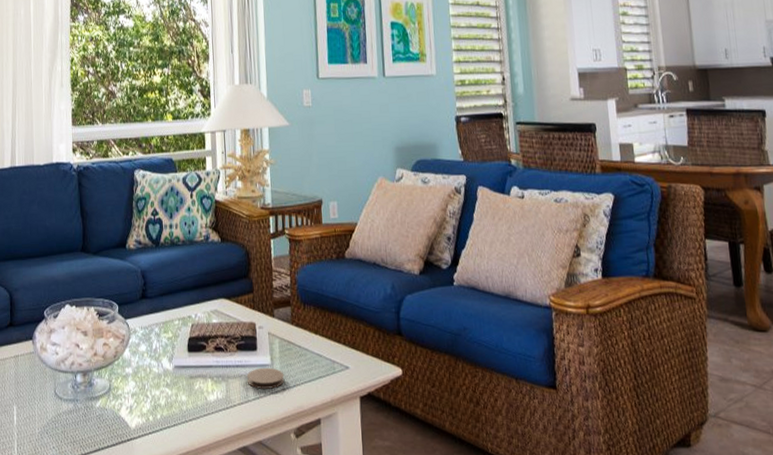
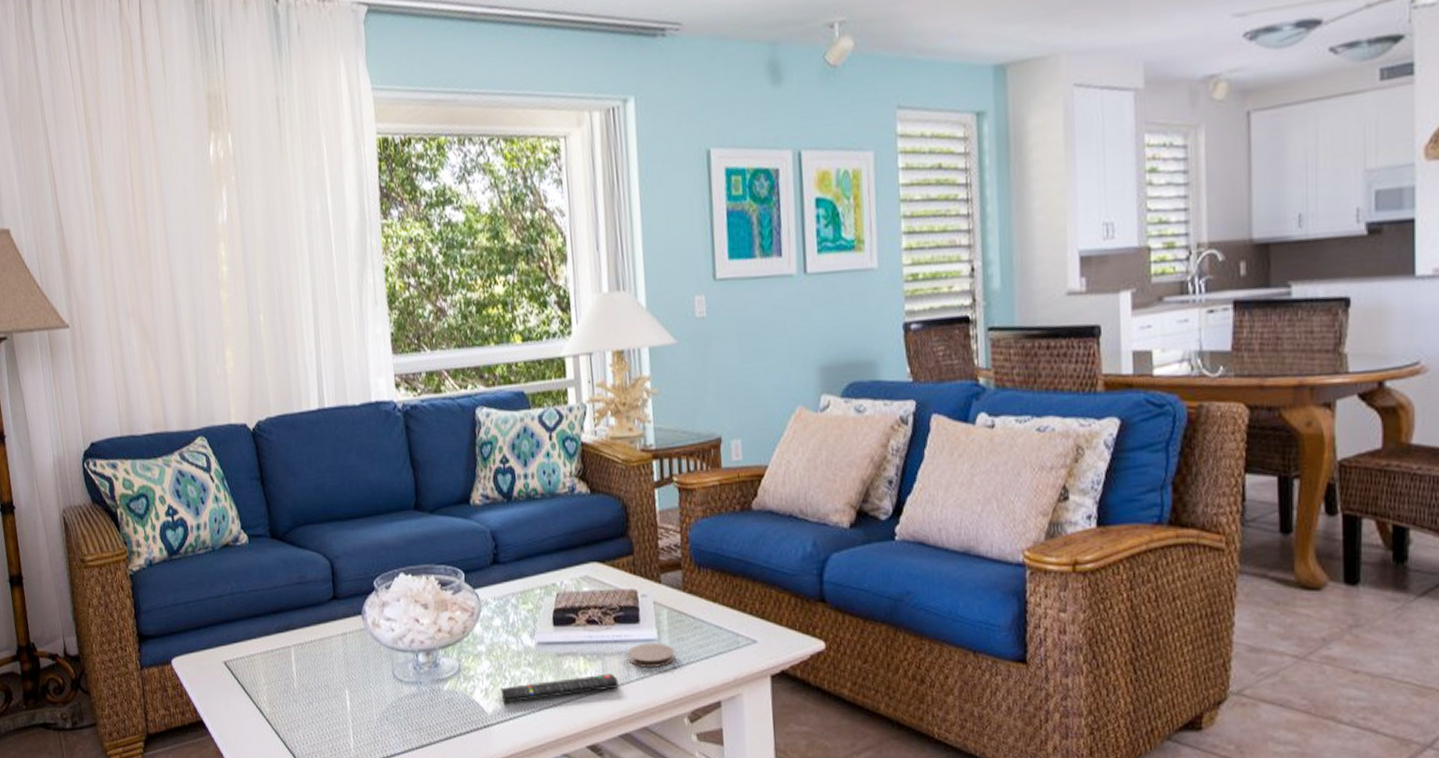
remote control: none [142,394,239,419] -> present [500,673,619,703]

